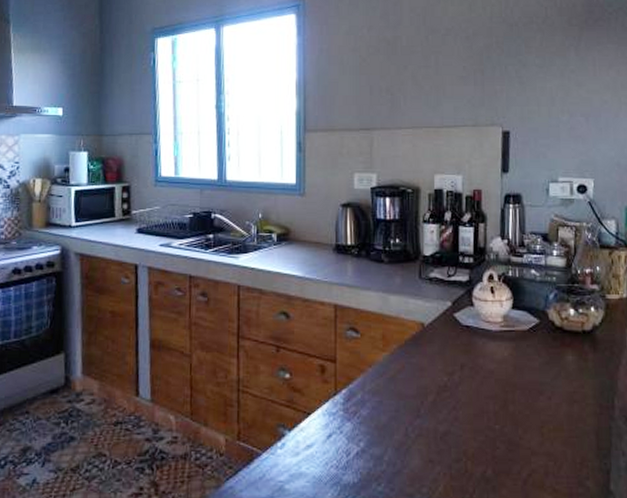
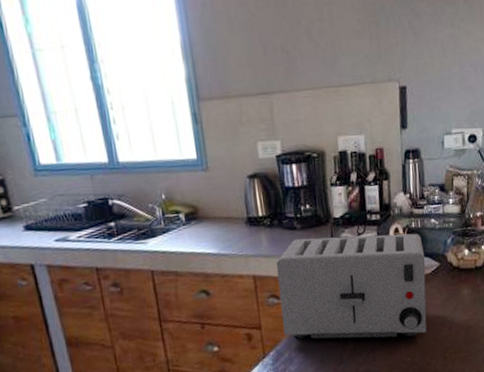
toaster: none [359,273,522,401] -> present [276,233,427,339]

